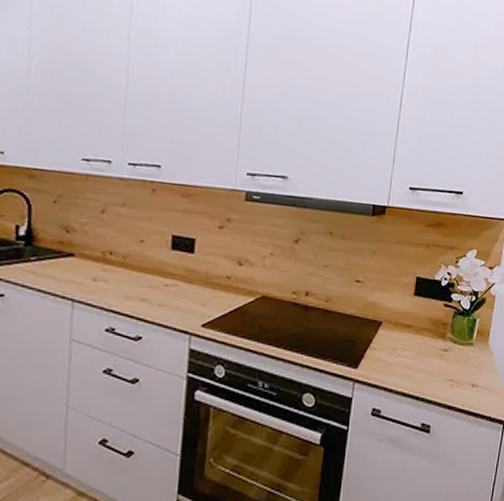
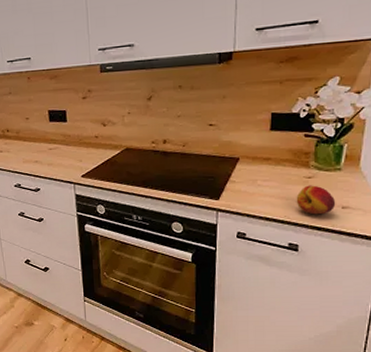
fruit: none [431,359,467,392] -> present [296,185,336,215]

